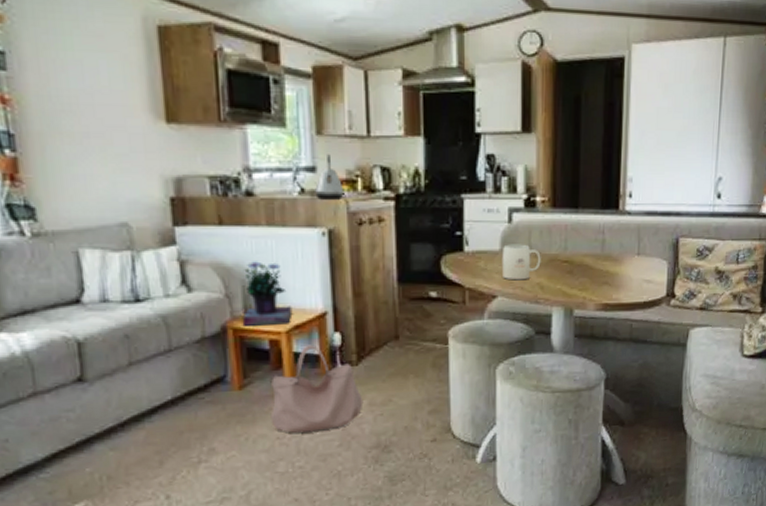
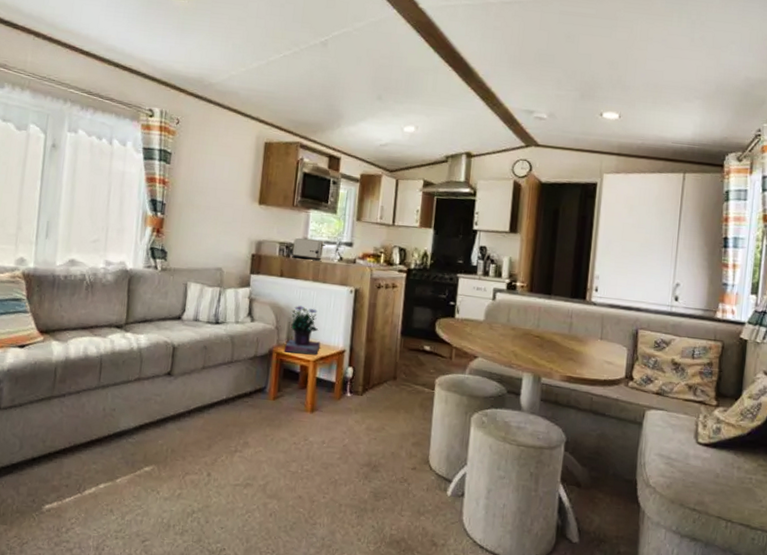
toaster: none [229,166,278,198] -> present [292,237,326,262]
handbag: present [270,344,364,433] -> none [291,373,363,444]
kettle: present [315,154,344,201] -> none [349,235,371,269]
mug: present [501,244,541,281] -> none [483,316,517,347]

